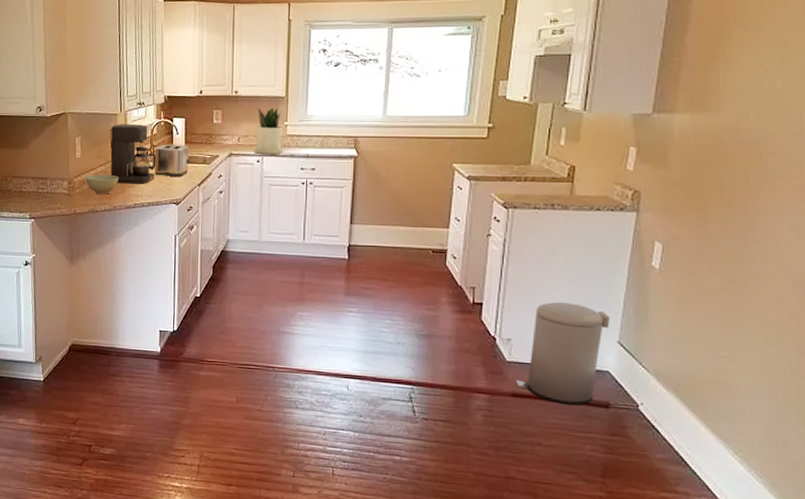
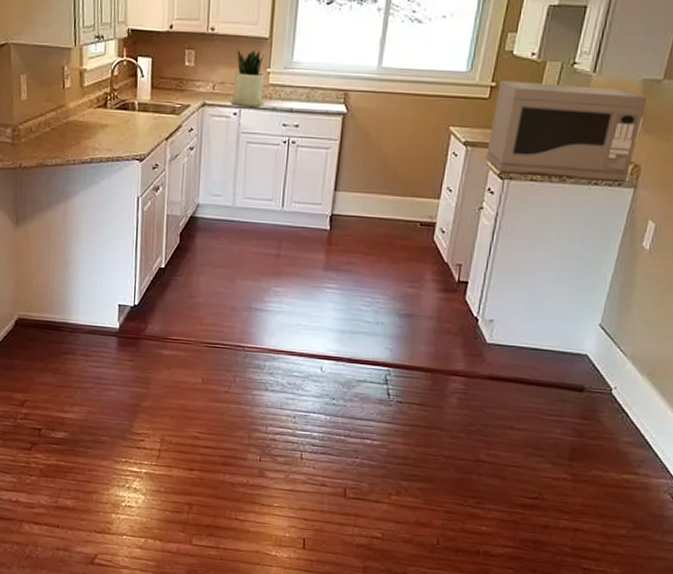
bowl: present [85,174,120,195] -> none [32,121,74,147]
coffee maker: present [110,124,156,184] -> none [62,60,117,136]
toaster: present [154,144,190,177] -> none [115,88,157,129]
microwave: none [489,122,638,207] -> present [486,81,647,182]
pedal bin: present [515,302,610,406] -> none [493,282,595,389]

